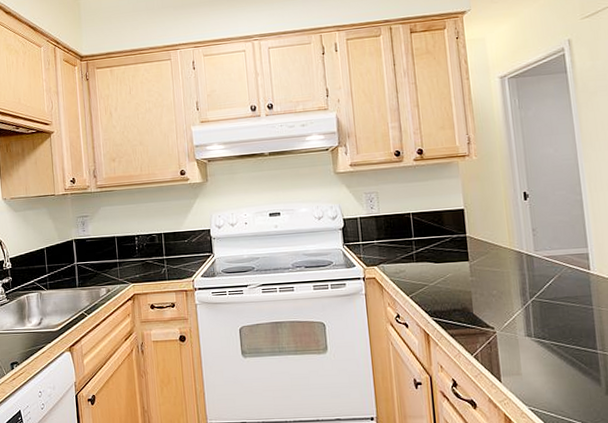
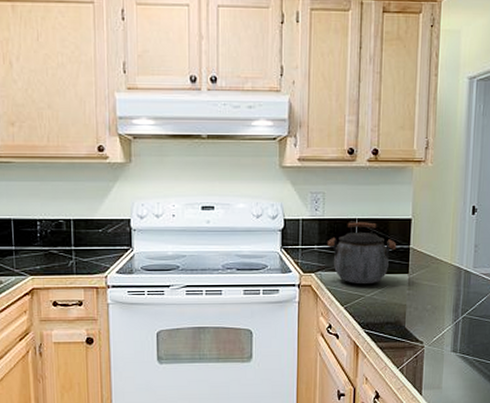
kettle: none [385,215,454,275] -> present [327,222,397,285]

